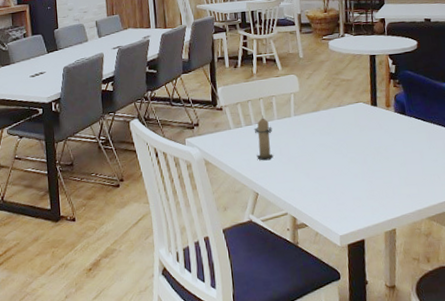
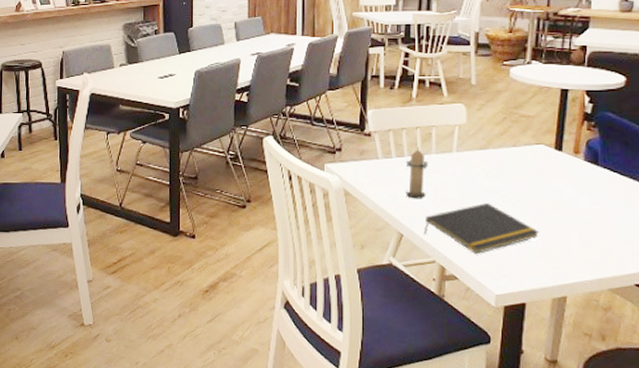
notepad: none [275,157,368,202] -> present [423,203,540,254]

